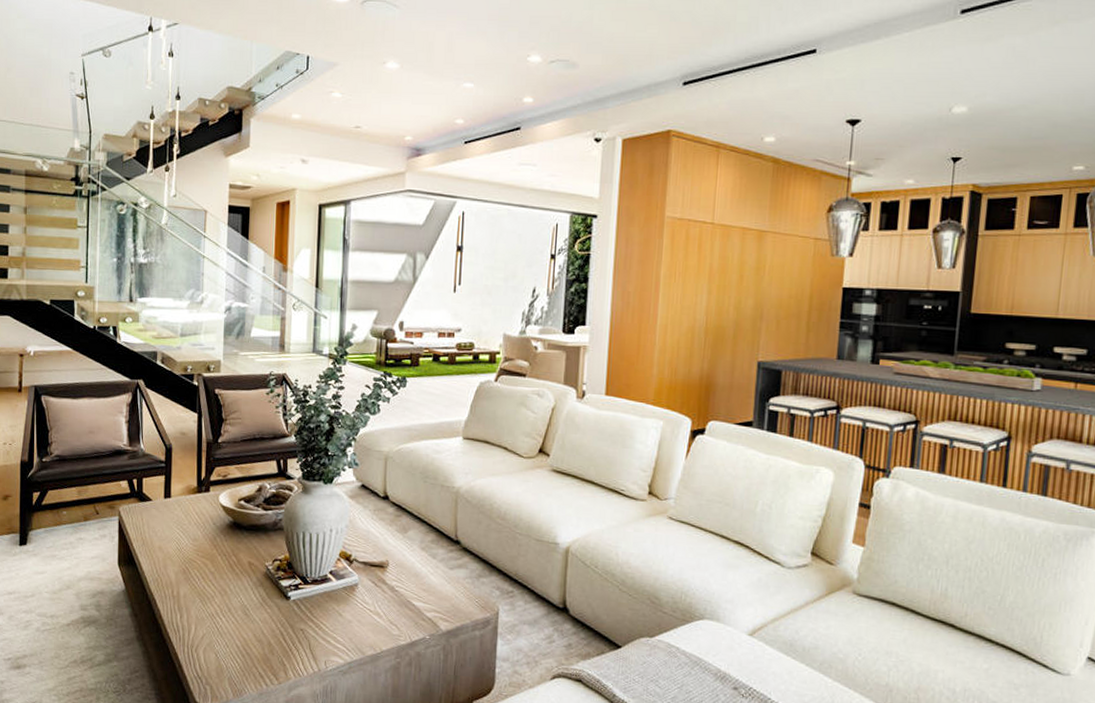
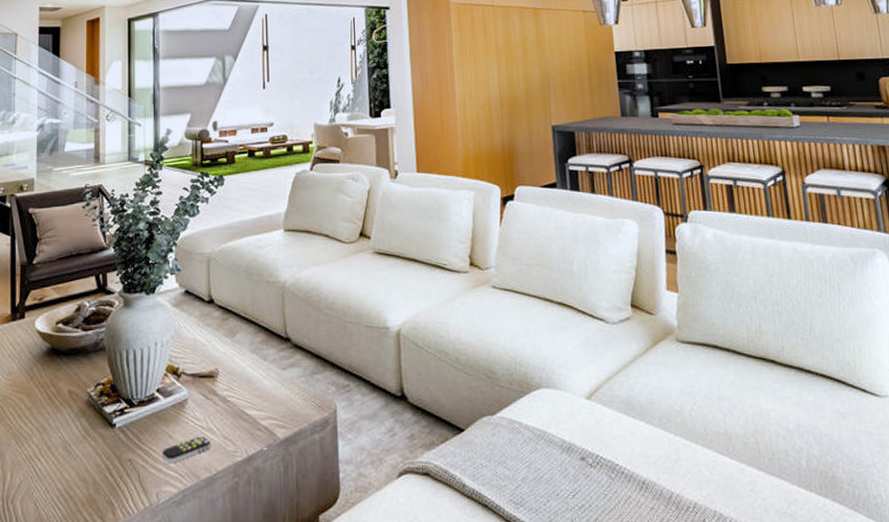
remote control: none [331,617,377,638] -> present [161,435,211,464]

